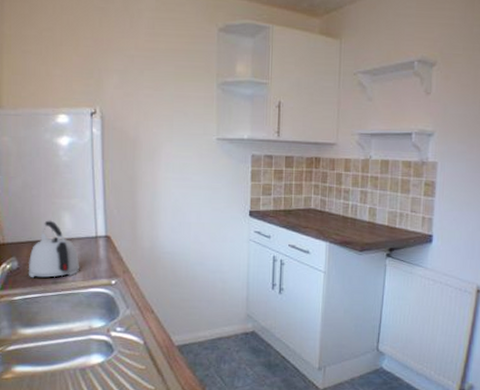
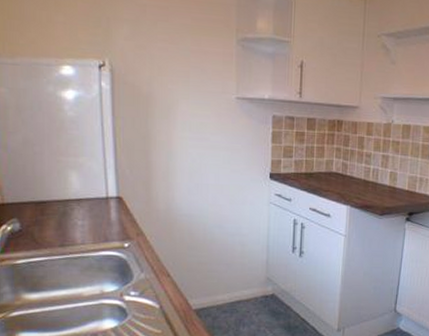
kettle: present [28,220,80,278] -> none [31,179,90,241]

